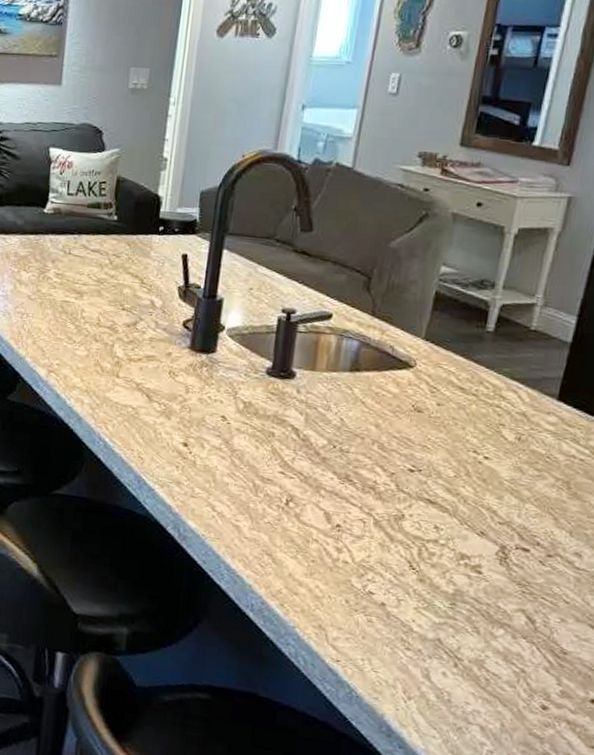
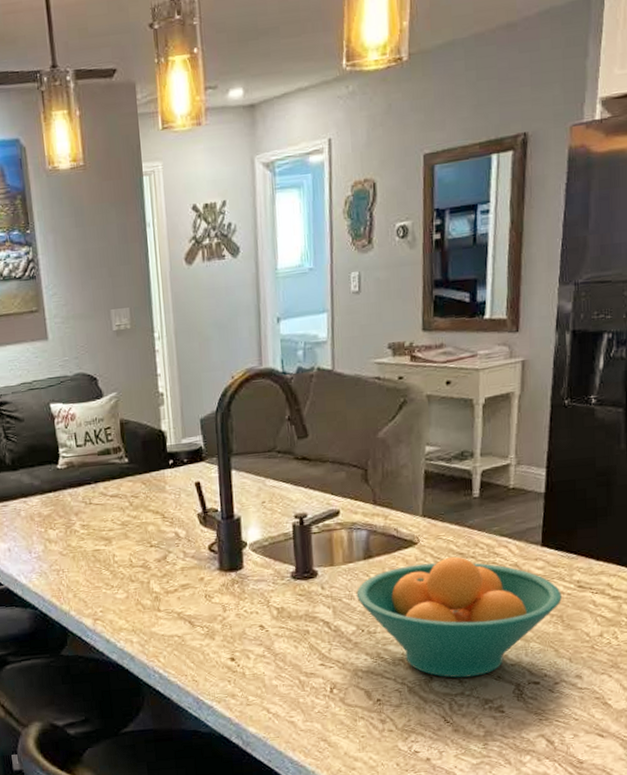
fruit bowl: none [334,388,573,527] -> present [356,556,562,678]

